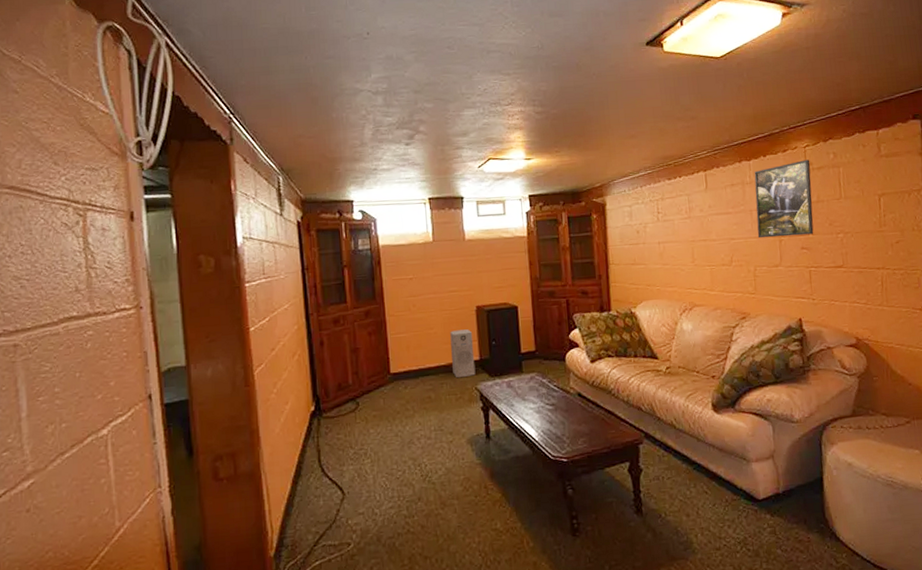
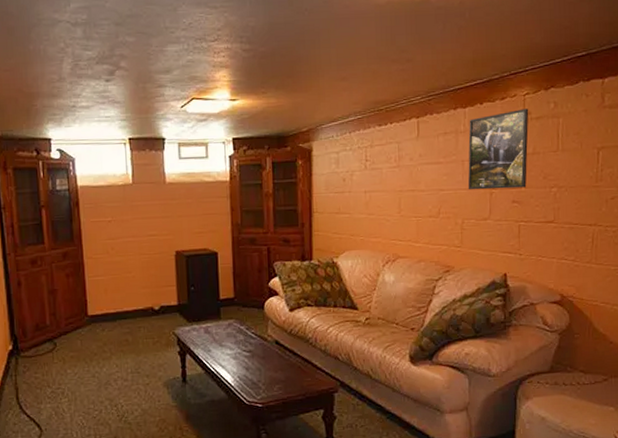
air purifier: present [450,329,476,378] -> none [148,274,174,323]

